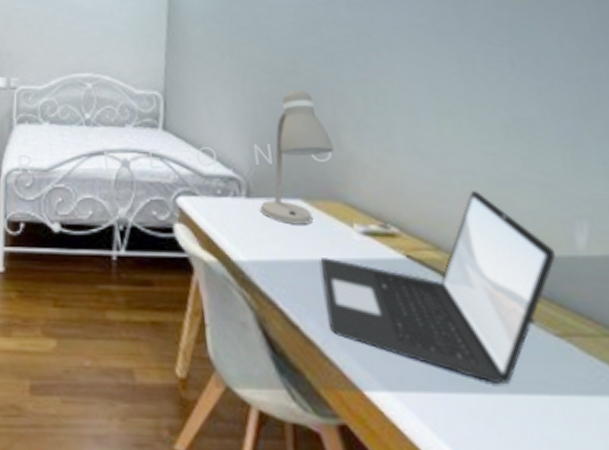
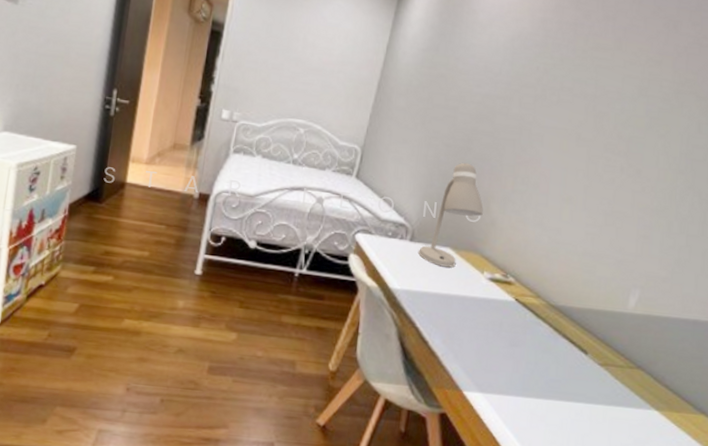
laptop: present [320,191,556,385] -> none [449,259,614,395]

